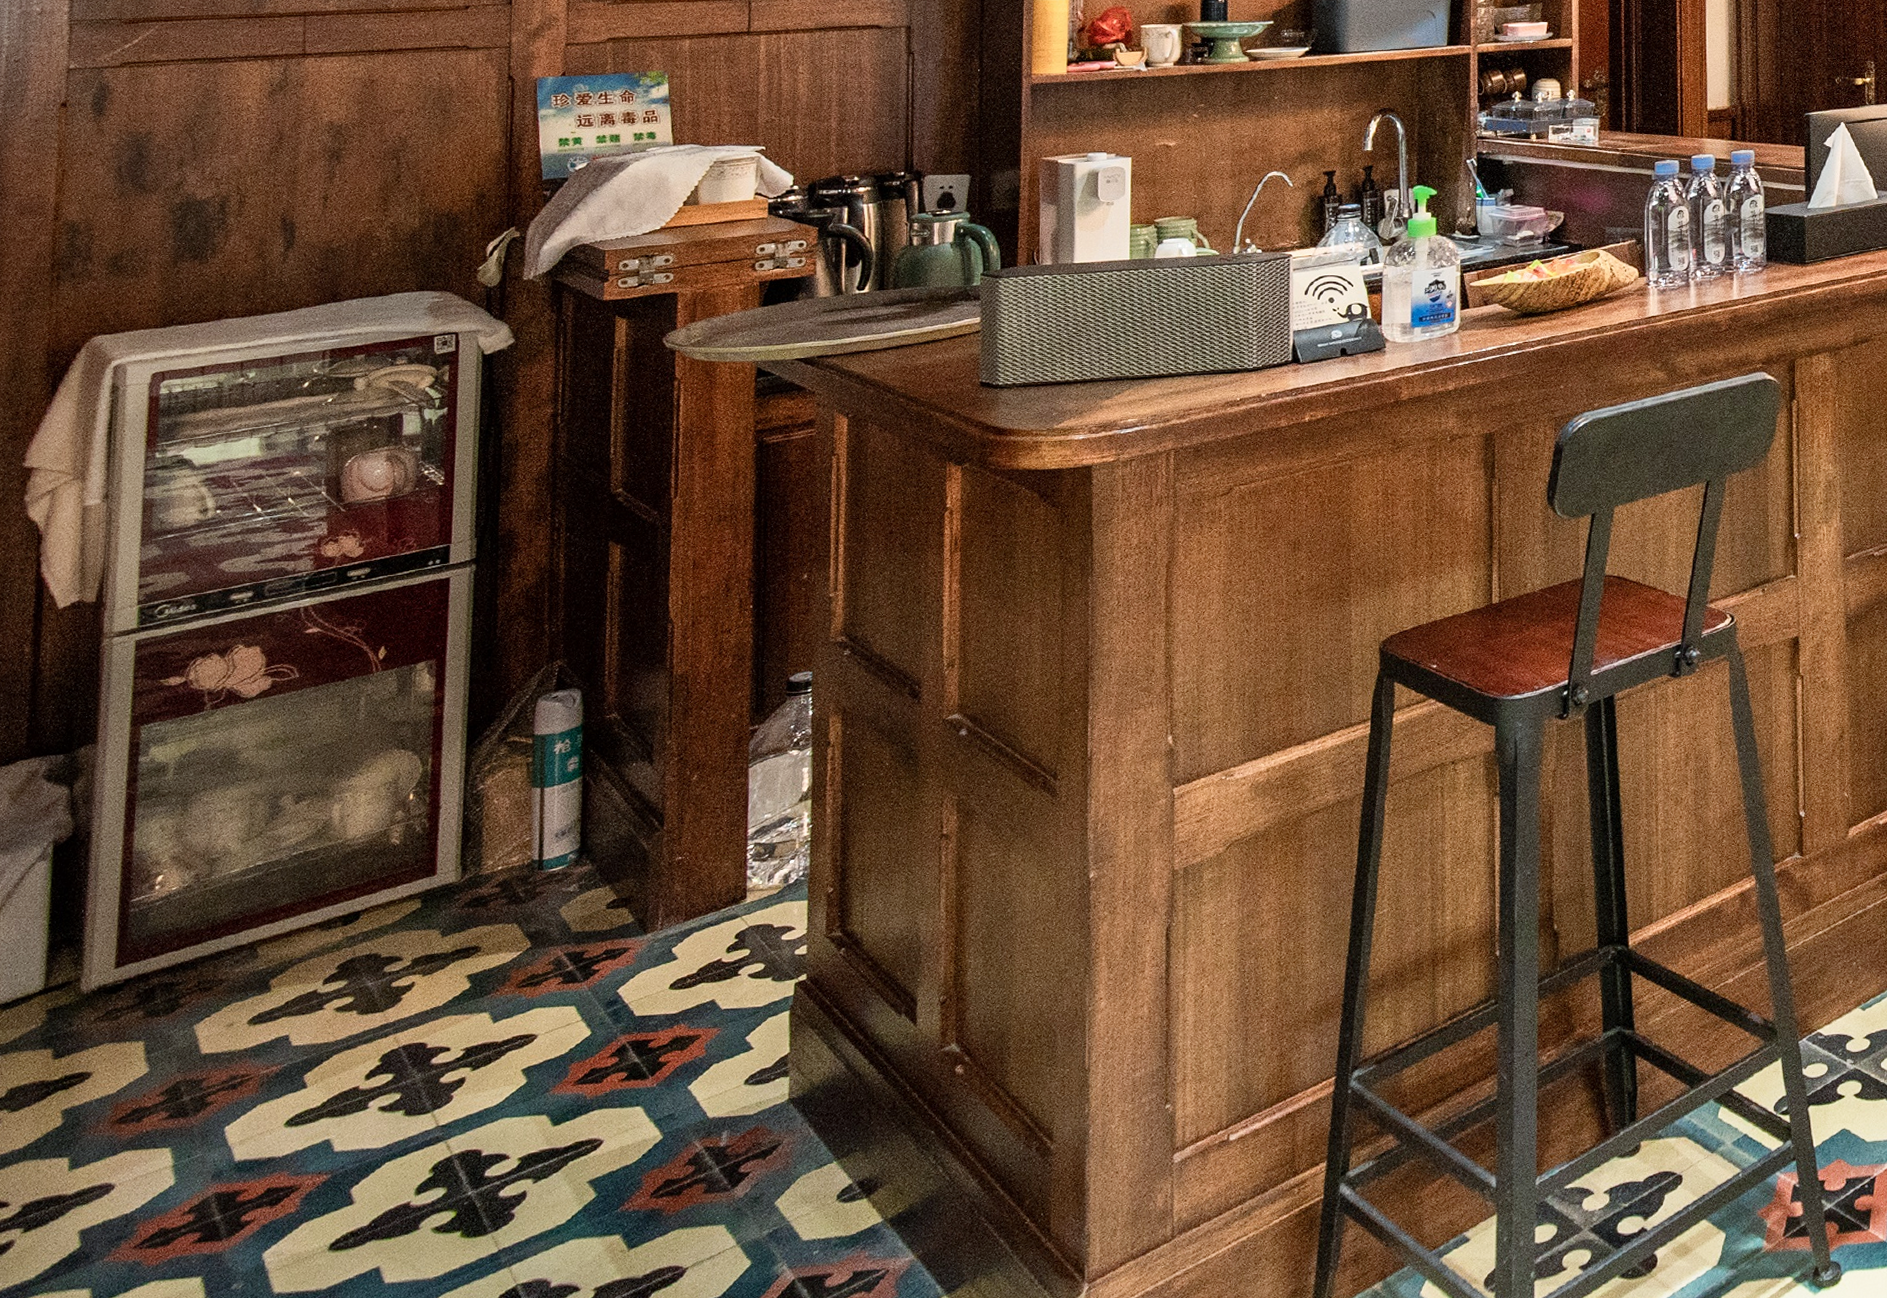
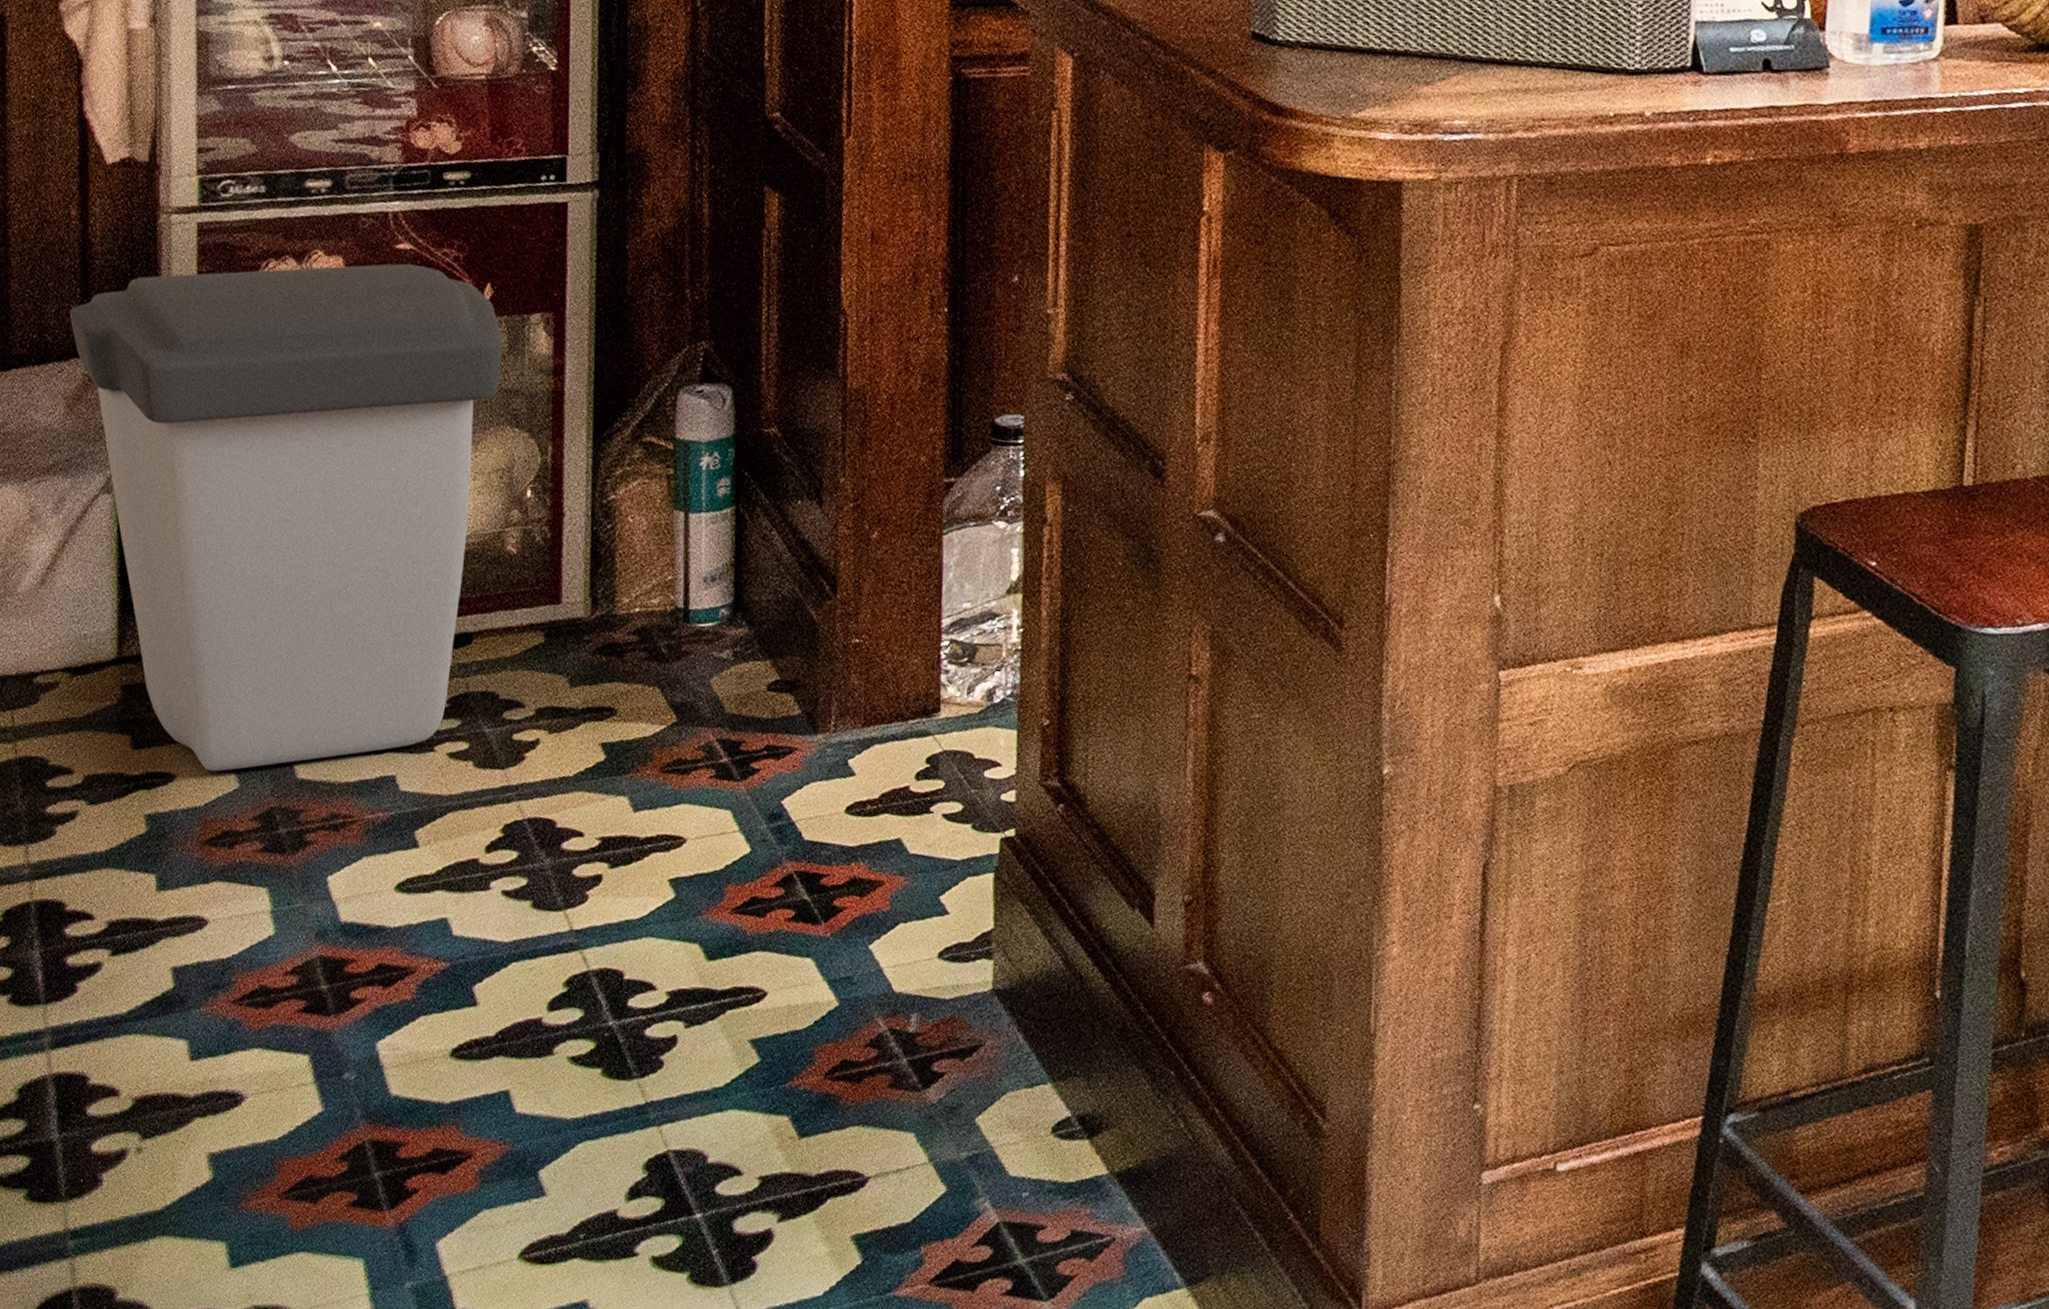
trash can: none [18,643,393,1063] -> present [69,263,502,772]

